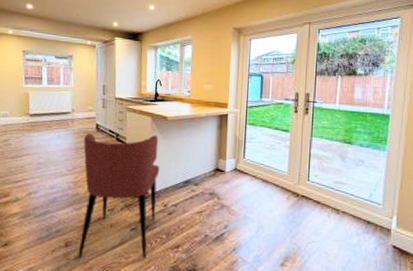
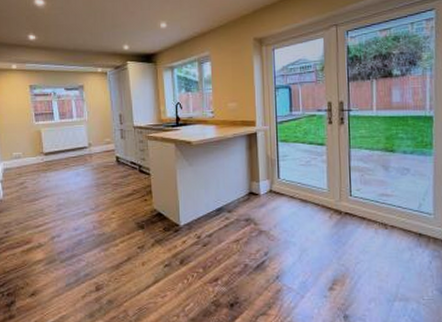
dining chair: present [78,133,160,260] -> none [104,162,189,302]

